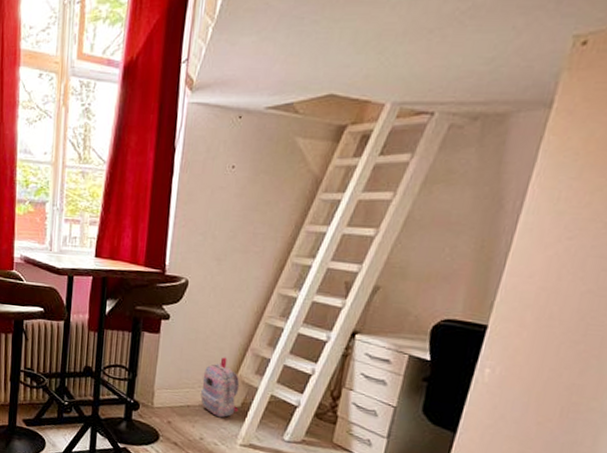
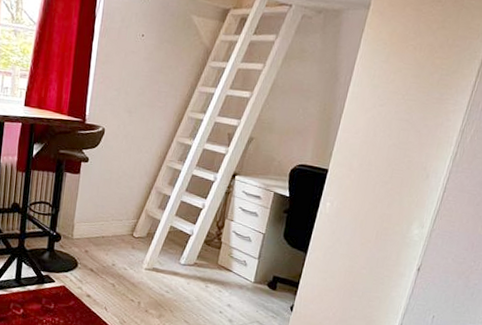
backpack: present [201,357,240,418] -> none [113,194,146,246]

